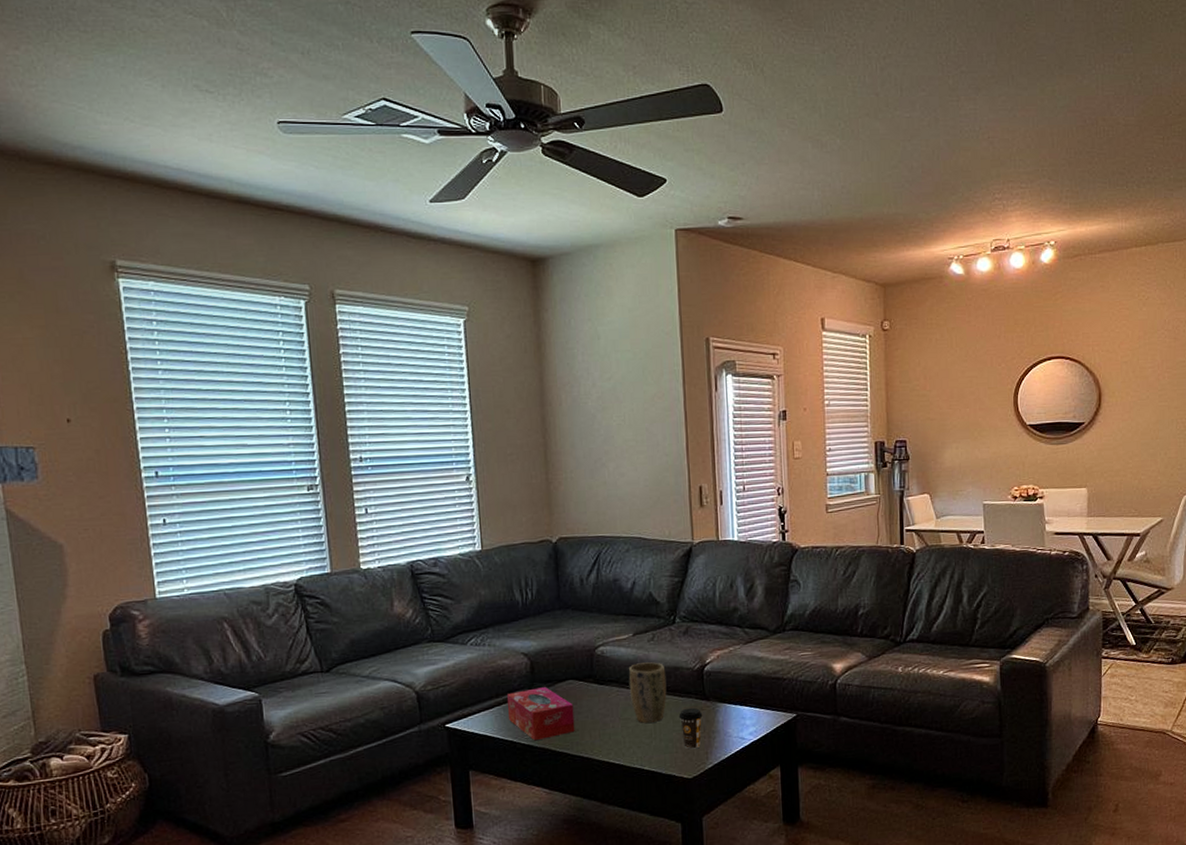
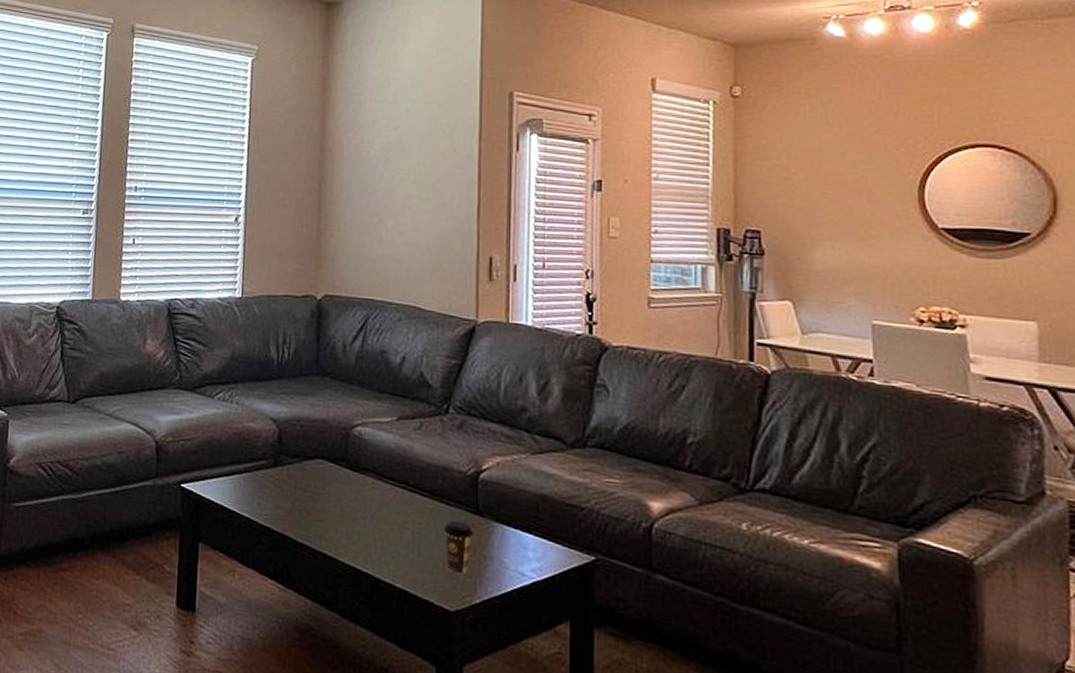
tissue box: present [507,687,575,741] -> none [248,461,321,524]
plant pot: present [628,662,667,723] -> none [387,454,432,531]

